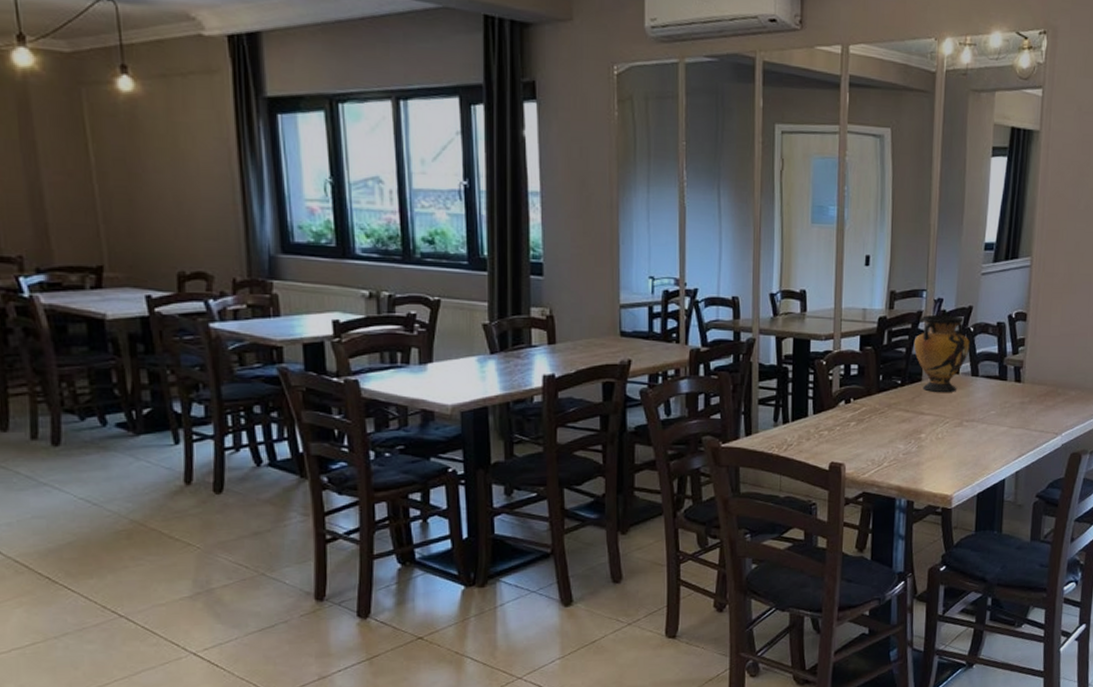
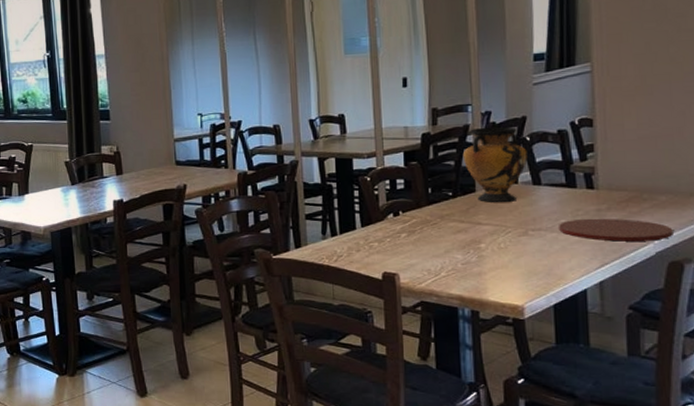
plate: none [989,410,1077,433] -> present [559,218,673,242]

